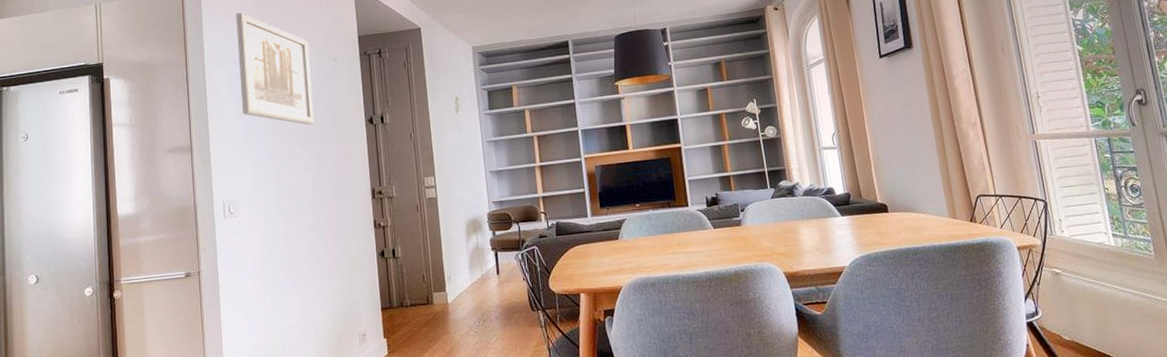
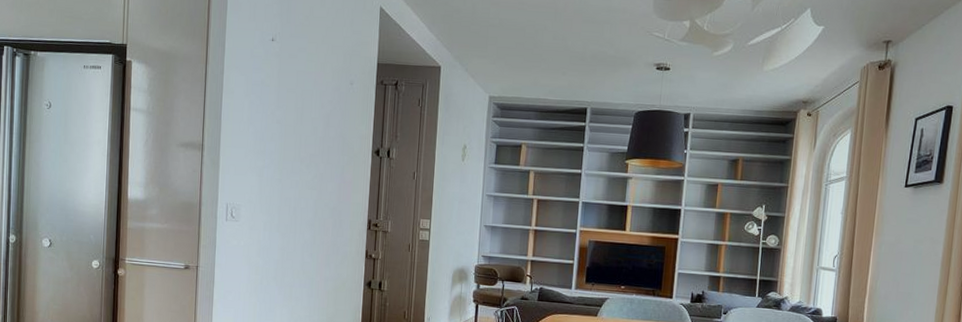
wall art: present [236,12,314,125] -> none [254,16,328,145]

